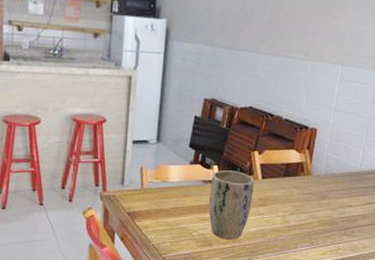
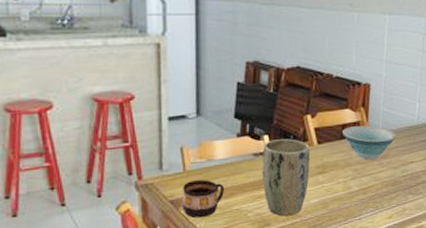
cup: none [137,198,174,231] -> present [182,180,224,218]
bowl: none [286,166,338,200] -> present [343,125,396,161]

